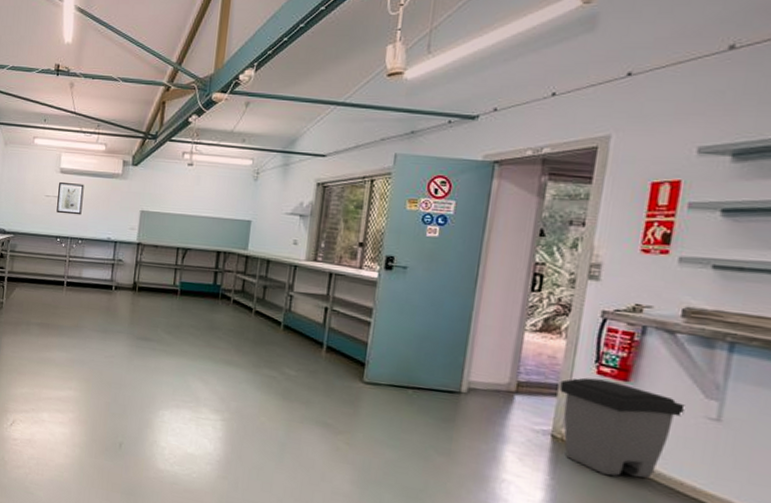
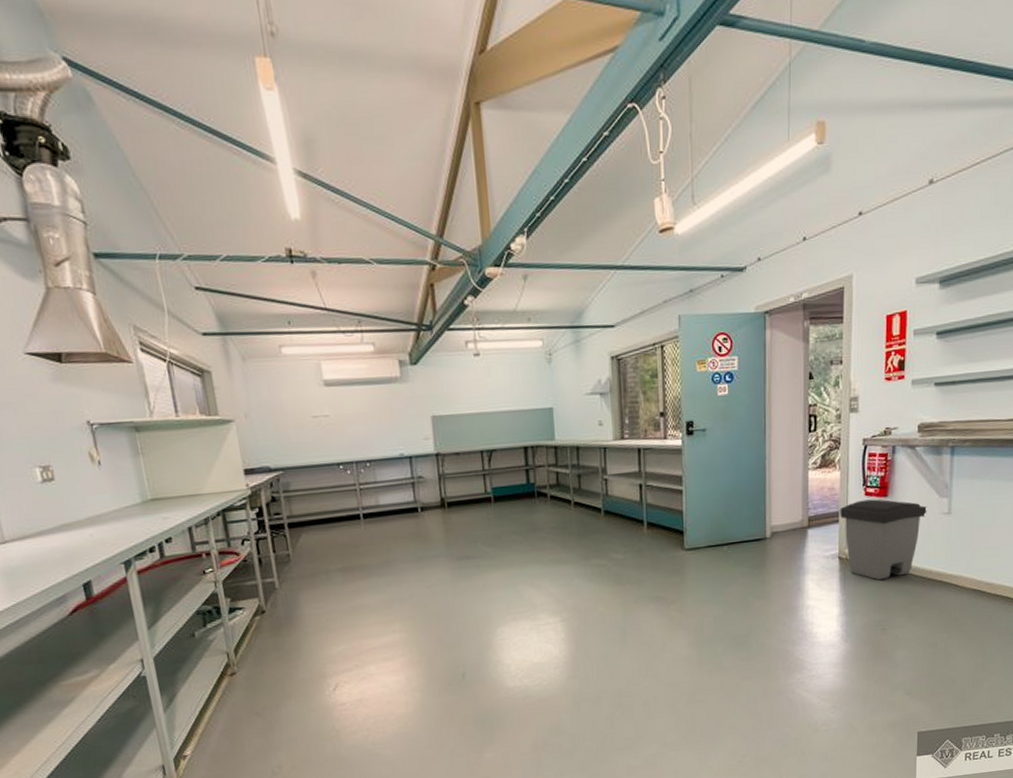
wall art: present [56,182,84,215] -> none [326,396,363,436]

